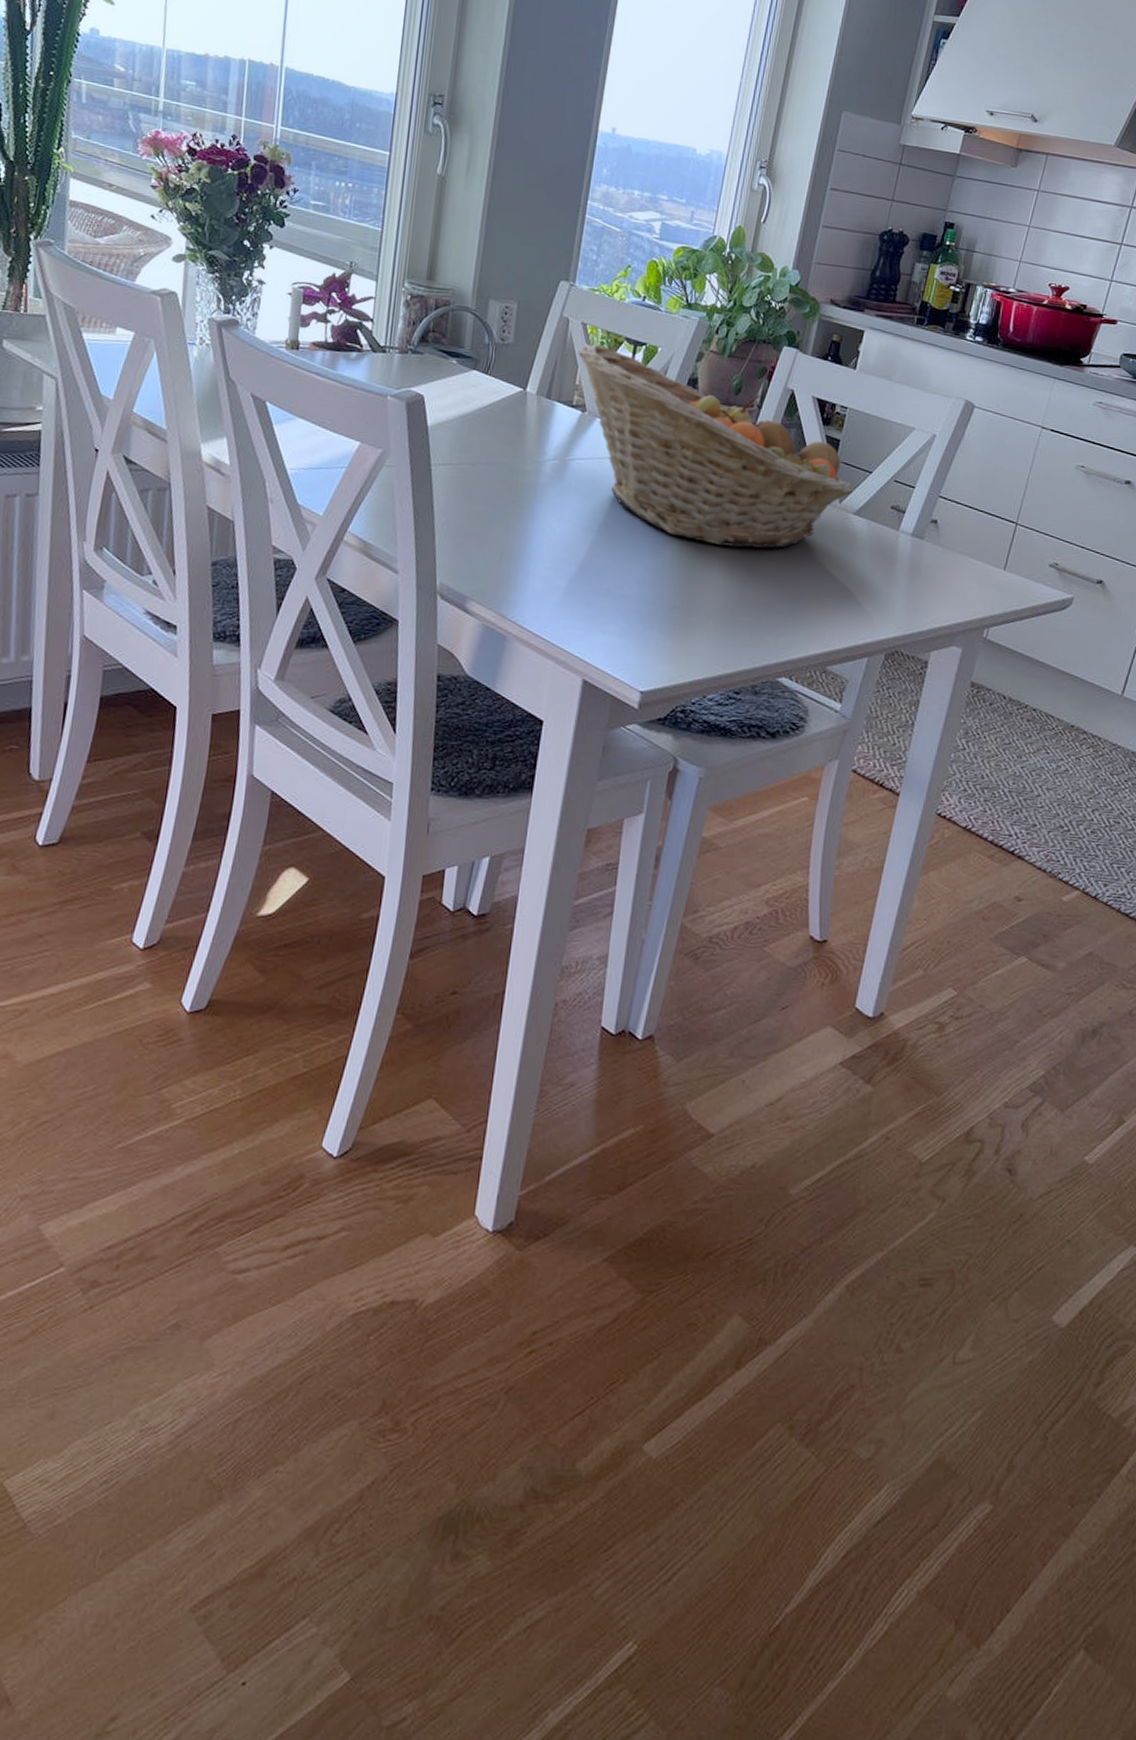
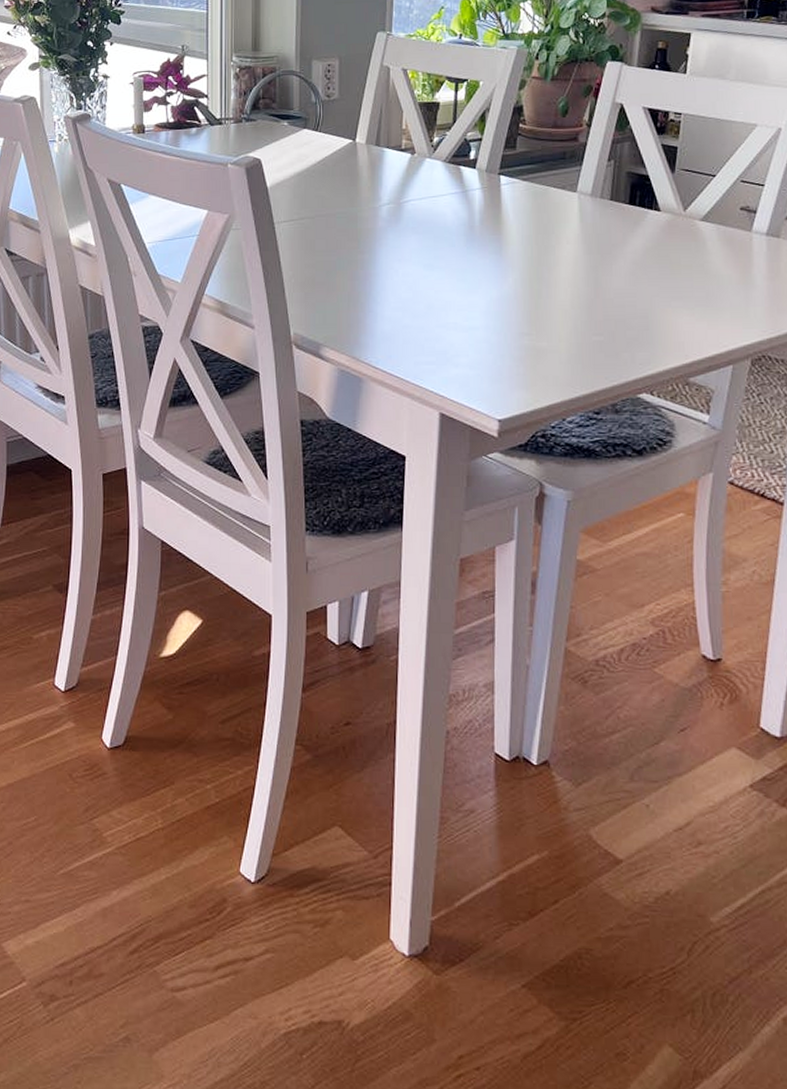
fruit basket: present [578,343,853,549] -> none [401,86,697,268]

